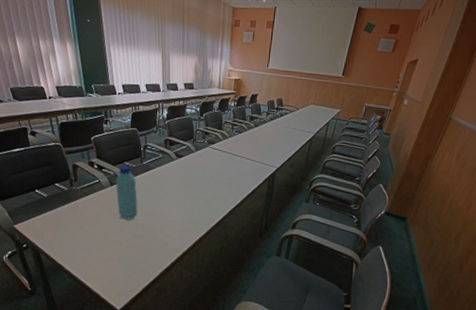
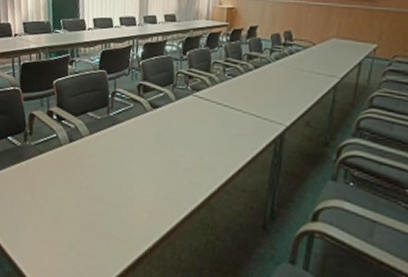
water bottle: present [115,165,138,220] -> none [75,116,100,190]

